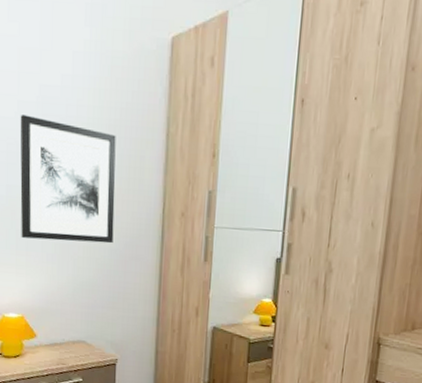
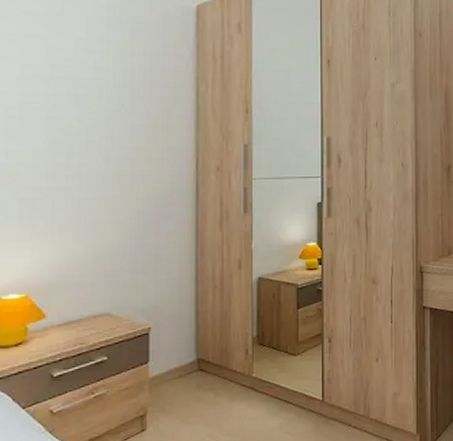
wall art: present [20,115,116,244] -> none [23,78,141,207]

